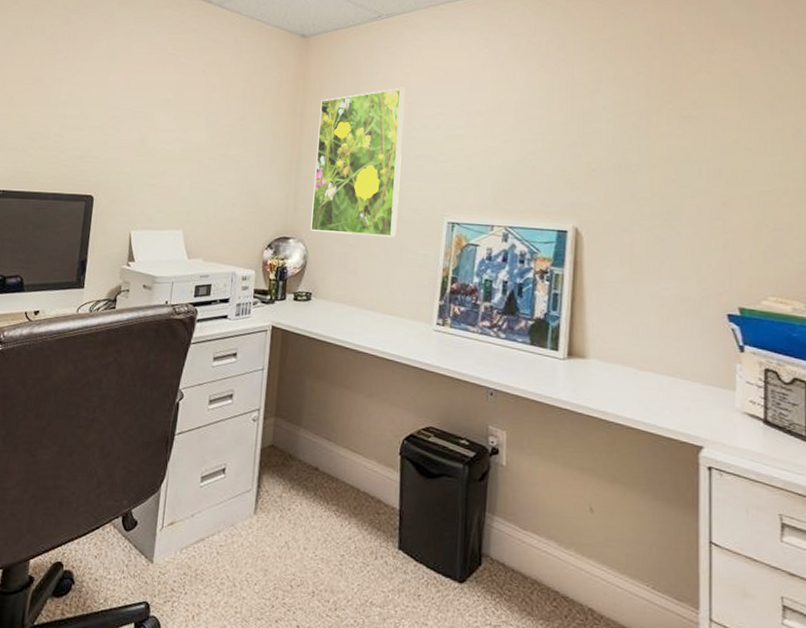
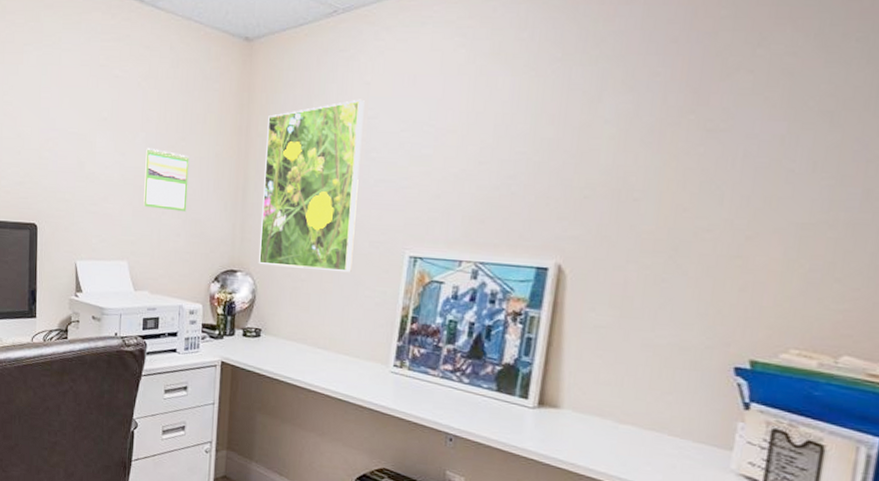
calendar: none [201,126,248,184] -> present [143,147,190,212]

